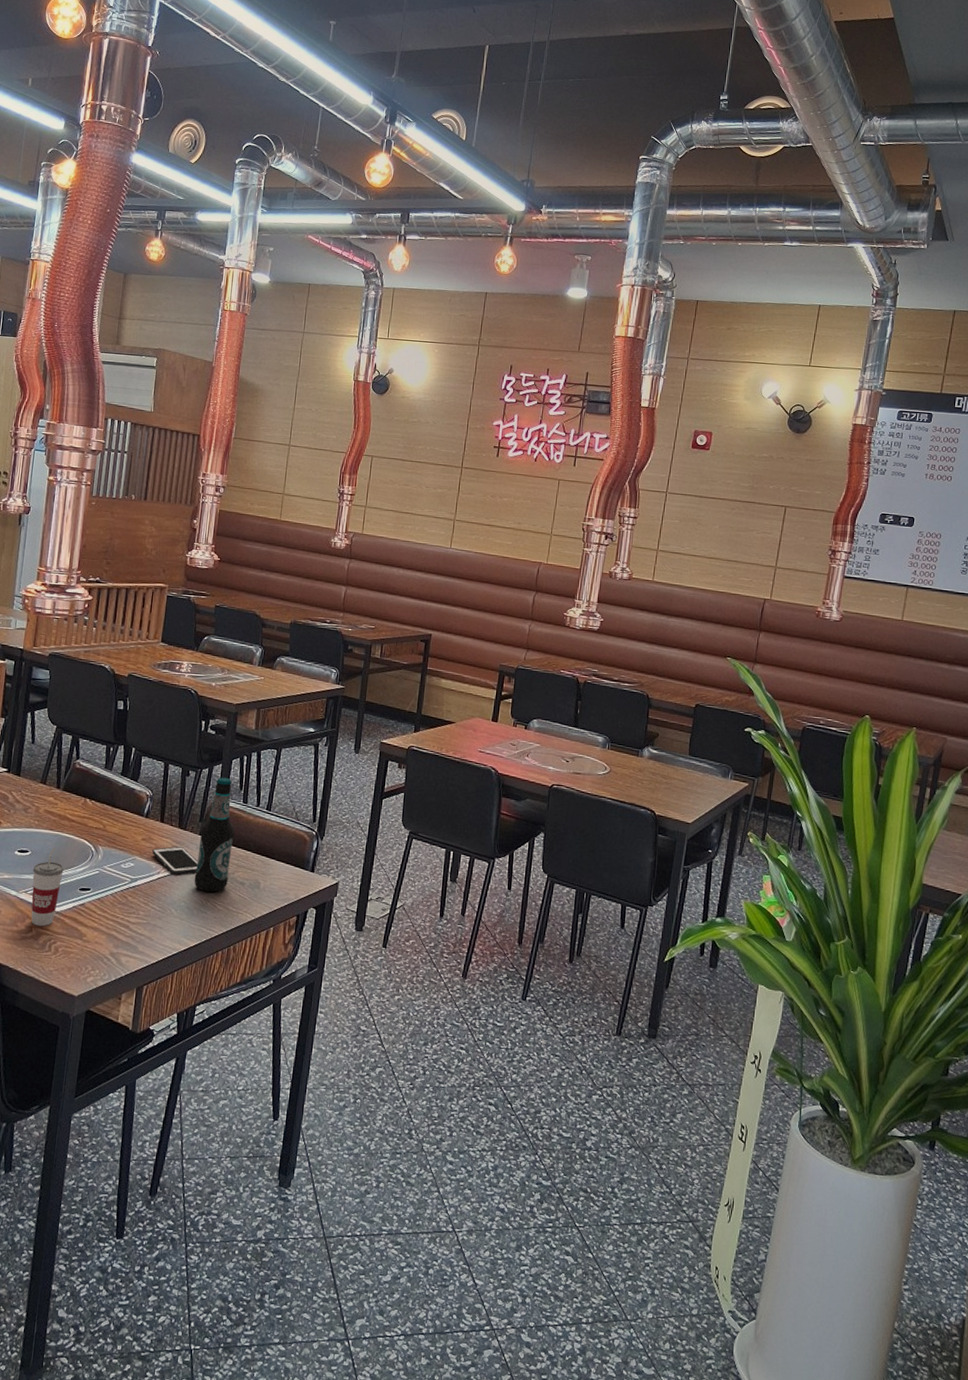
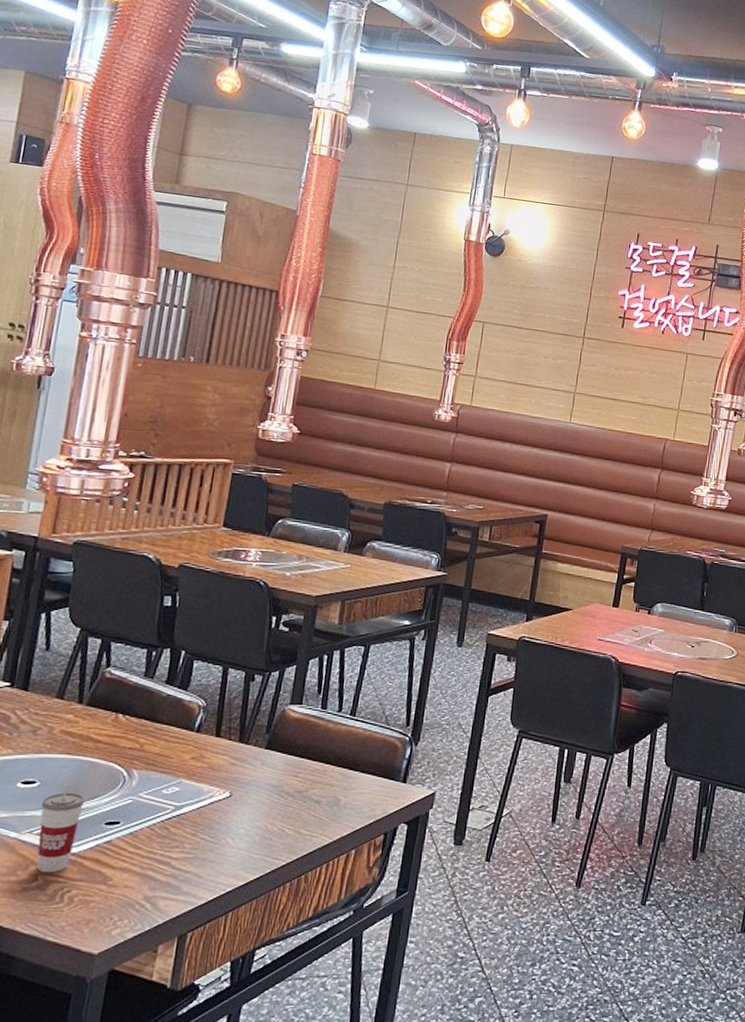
cell phone: present [152,846,198,875] -> none [204,763,263,798]
bottle: present [194,777,235,893] -> none [257,680,311,815]

